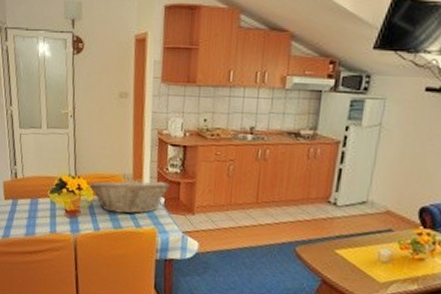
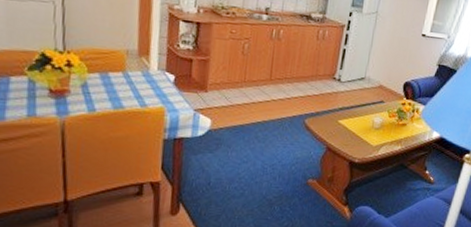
fruit basket: present [89,179,170,214] -> none [82,55,181,93]

